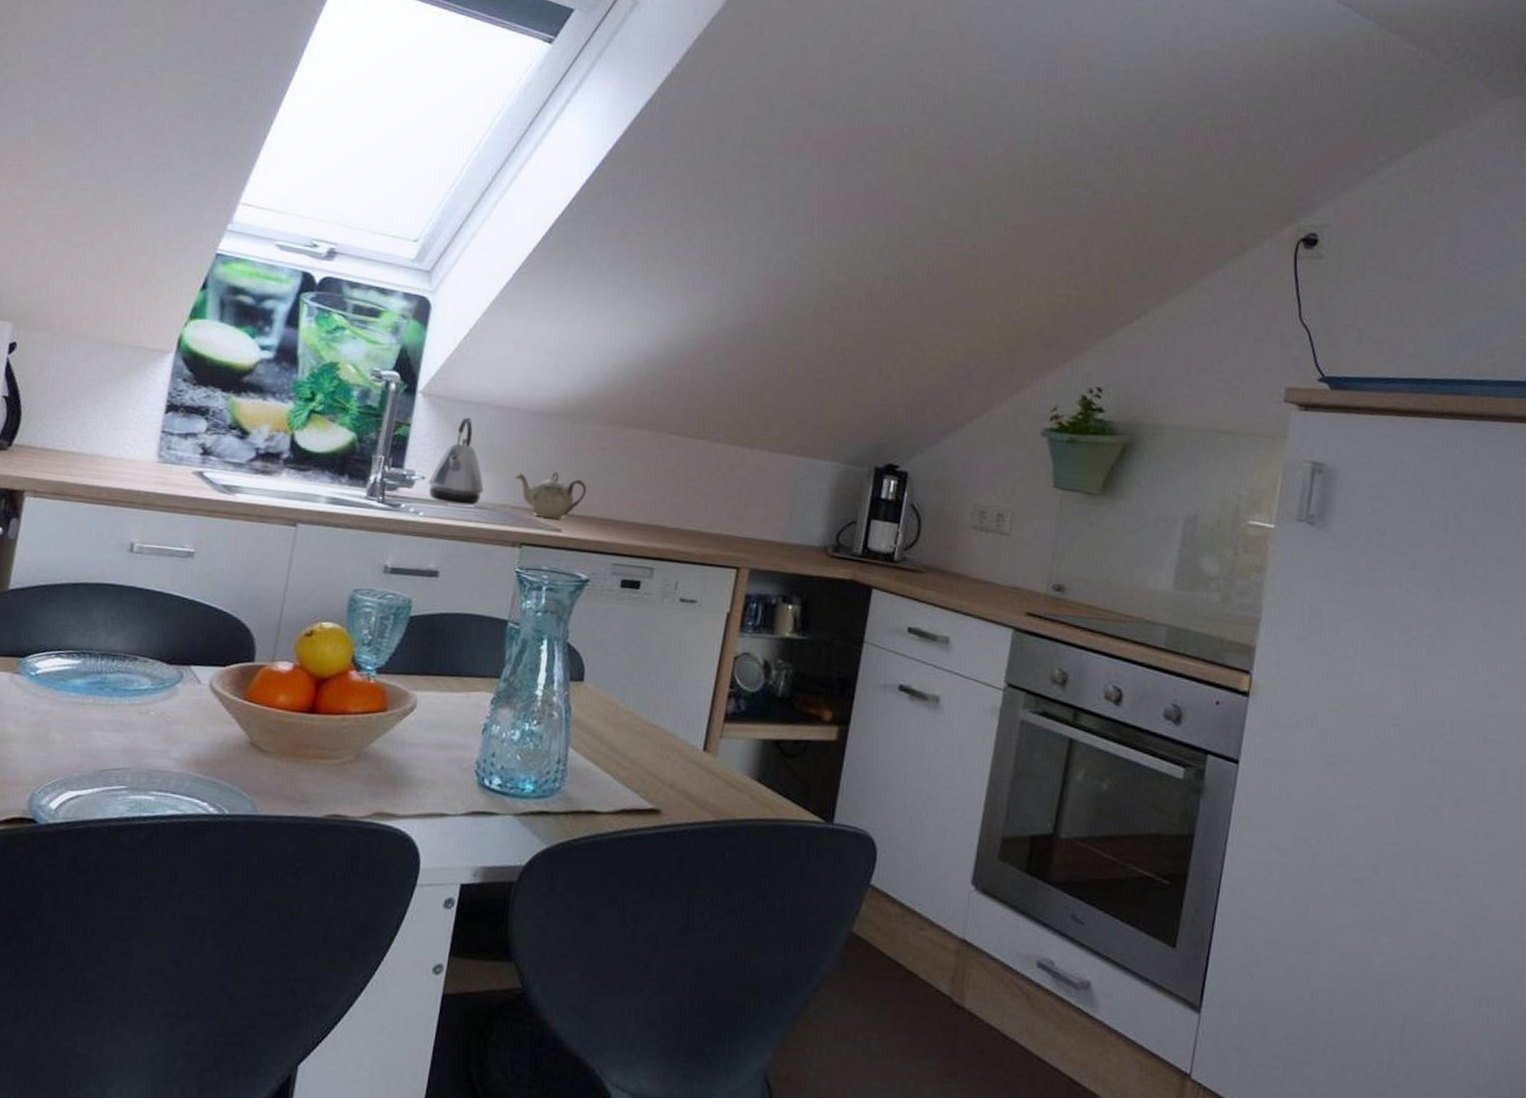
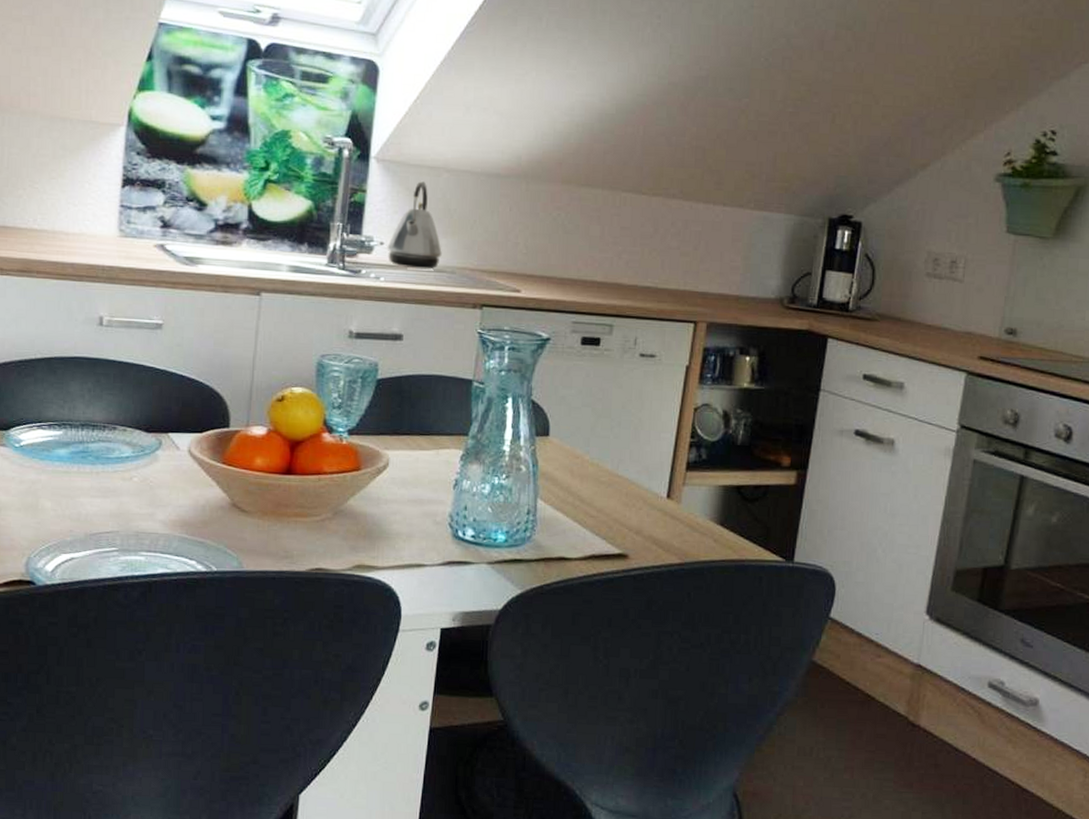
teapot: present [514,471,587,520] -> none [471,233,544,280]

